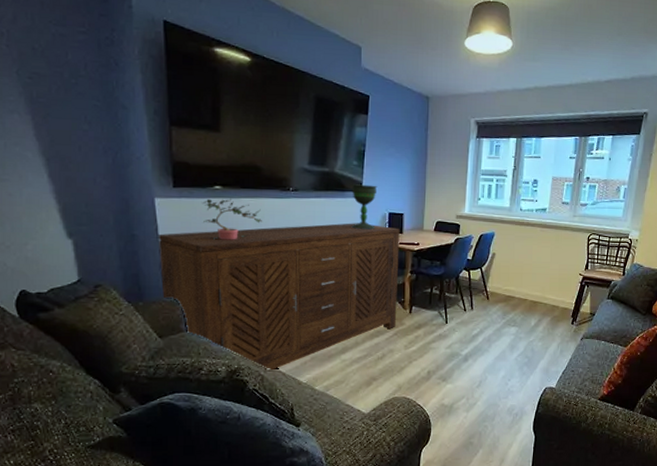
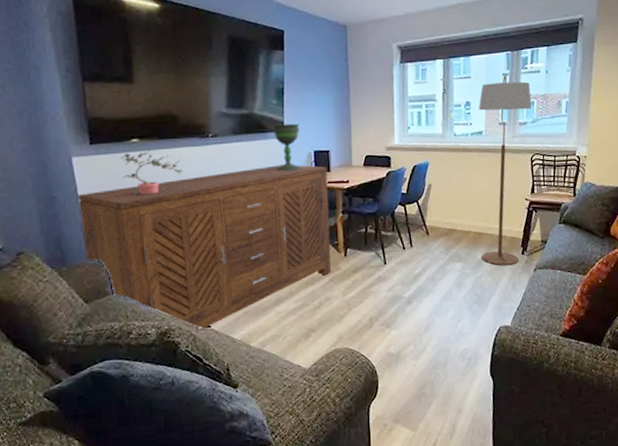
floor lamp: none [535,157,594,333] -> present [478,74,532,266]

